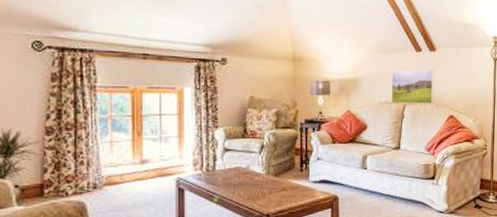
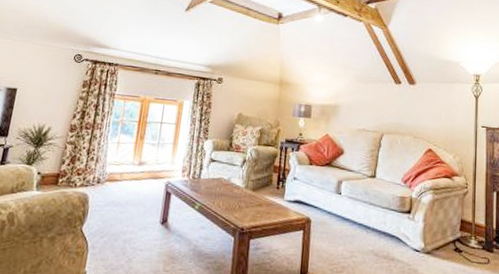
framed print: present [391,69,434,104] -> none [369,100,413,136]

